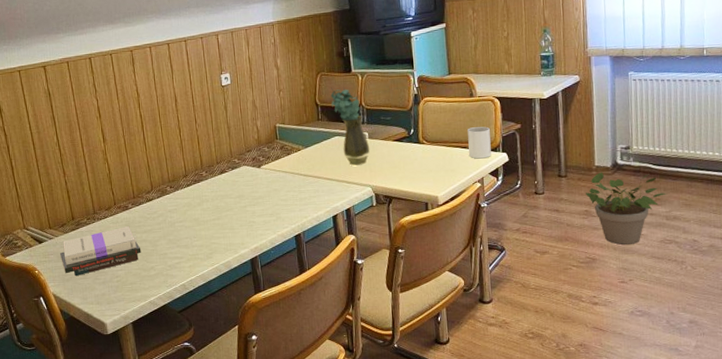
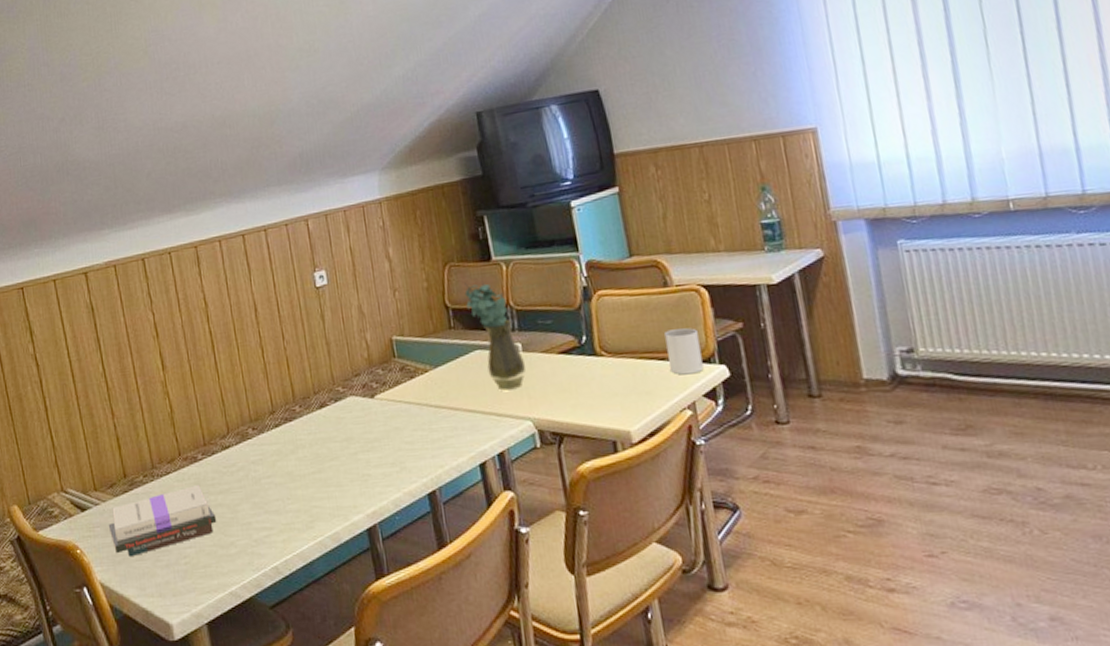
potted plant: present [586,172,668,245] -> none [854,388,984,498]

